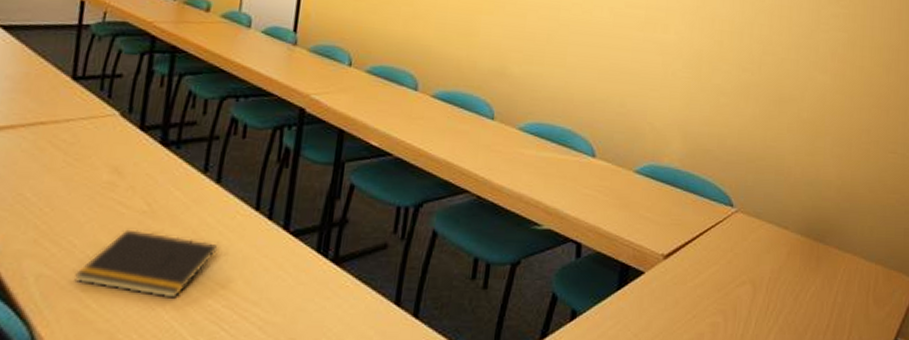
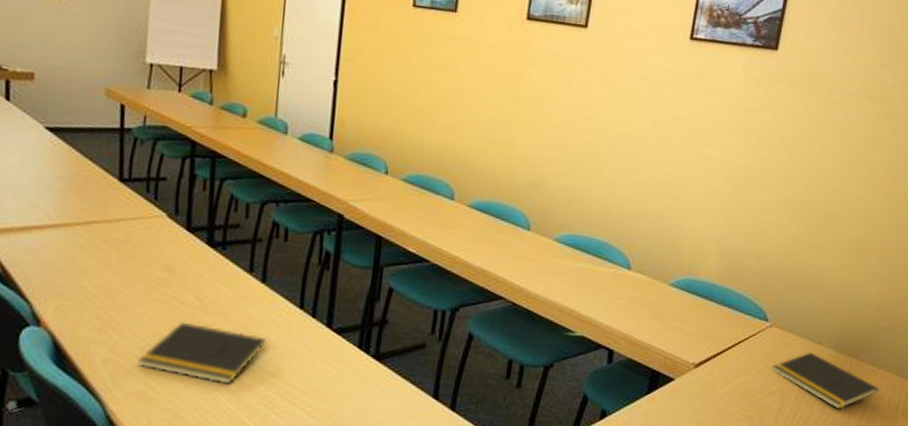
notepad: none [741,237,848,298] -> present [772,352,879,409]

